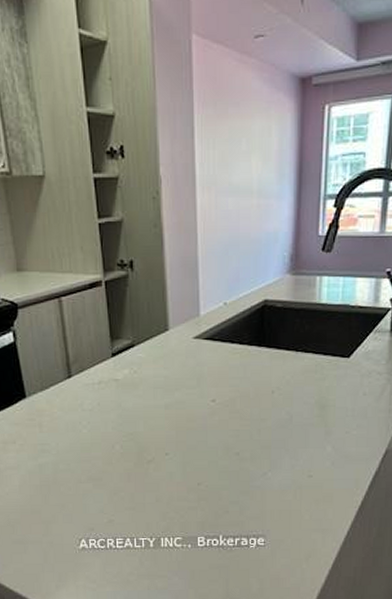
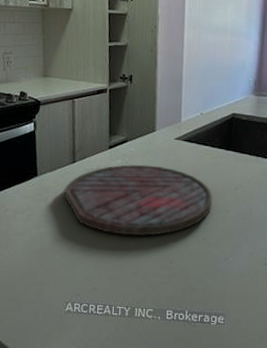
cutting board: none [61,373,245,458] -> present [64,164,213,237]

